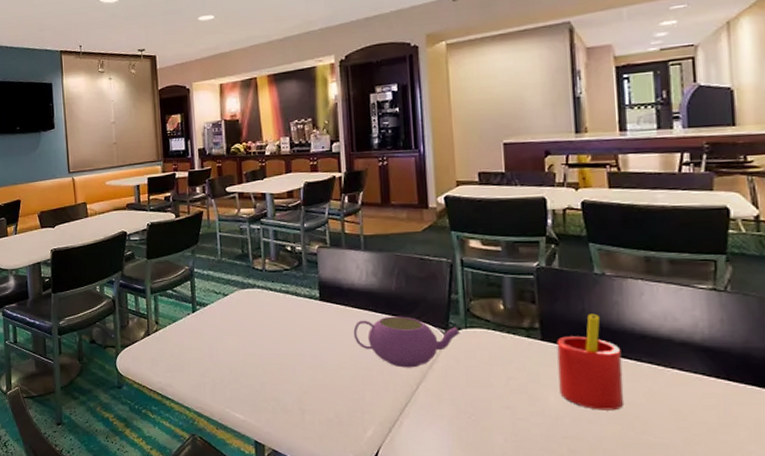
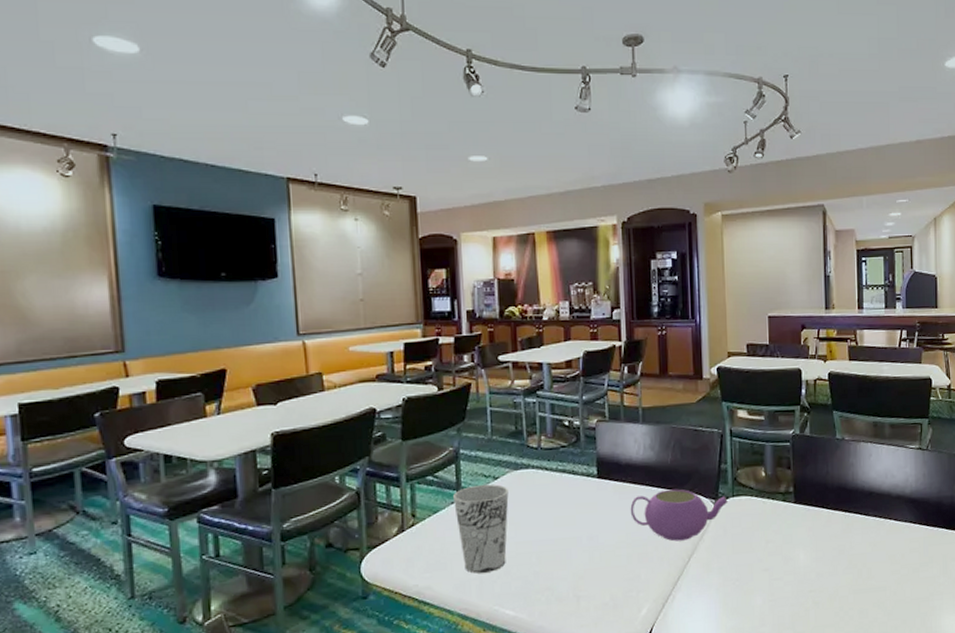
cup: none [189,300,237,378] -> present [453,484,509,574]
straw: present [556,313,625,411] -> none [806,475,856,563]

